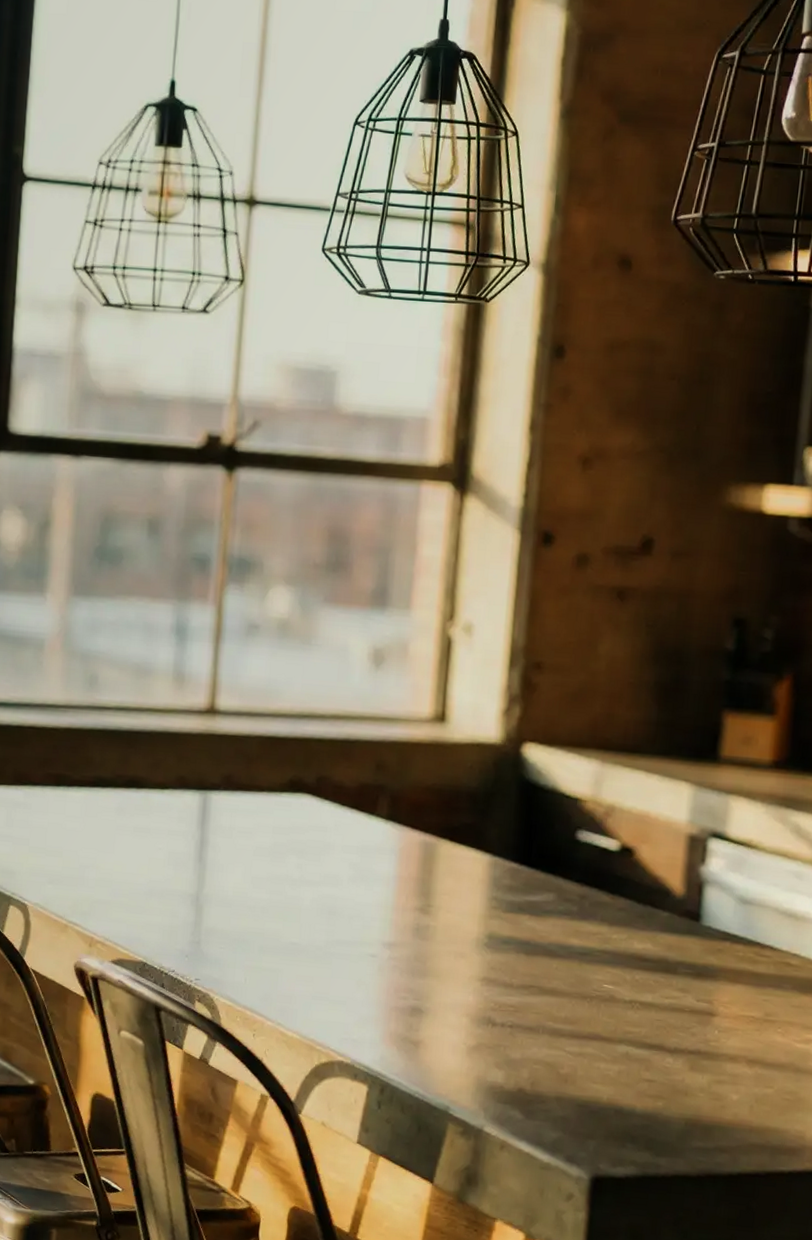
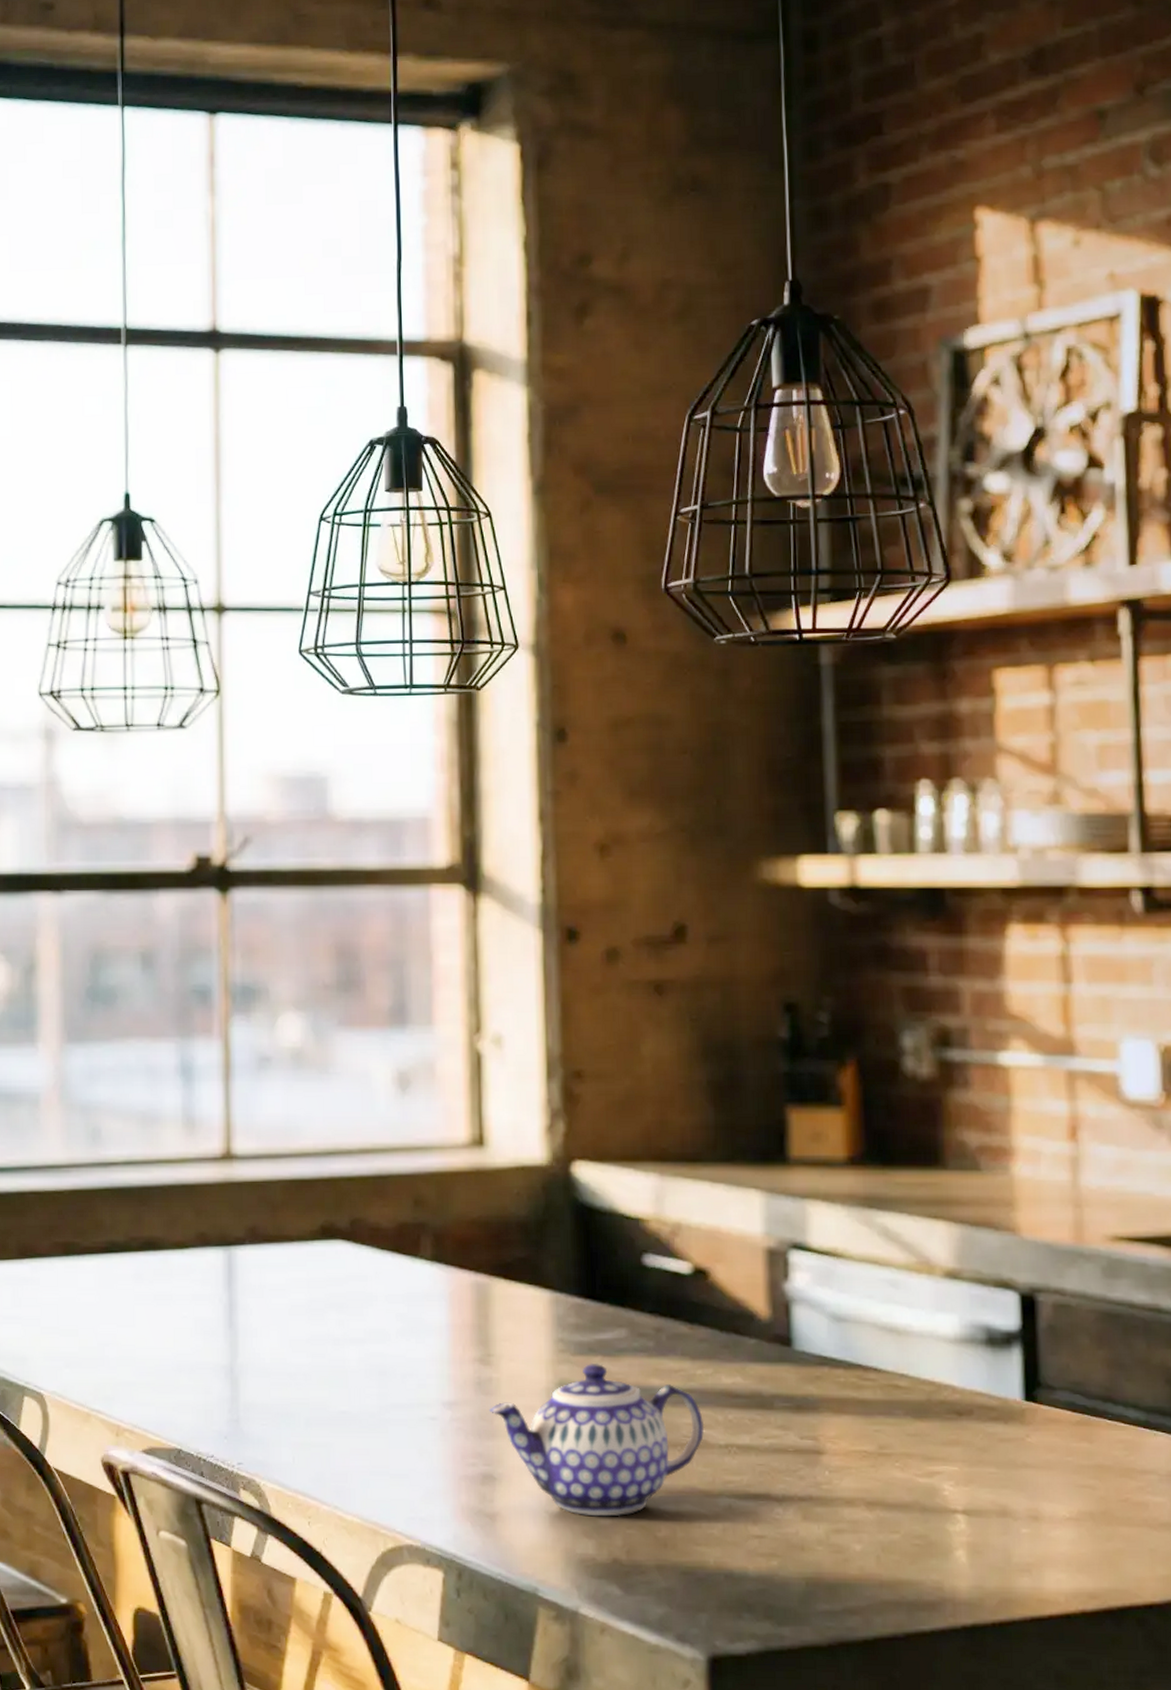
teapot: none [423,920,614,1054] -> present [488,1363,705,1517]

